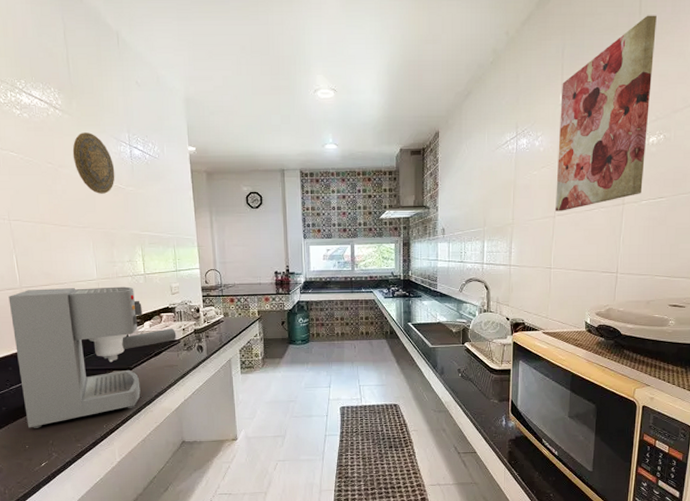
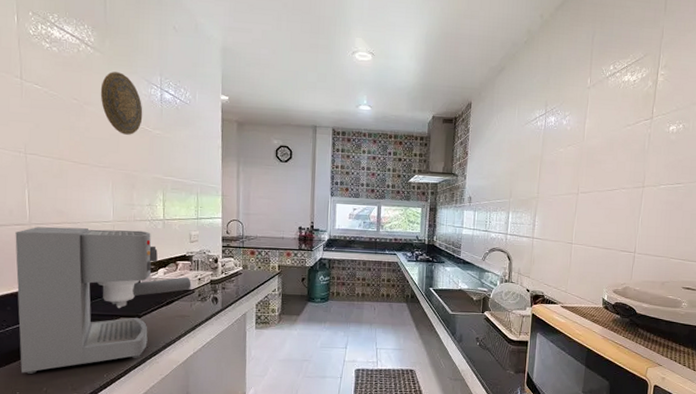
wall art: present [555,15,657,211] -> none [579,12,680,189]

